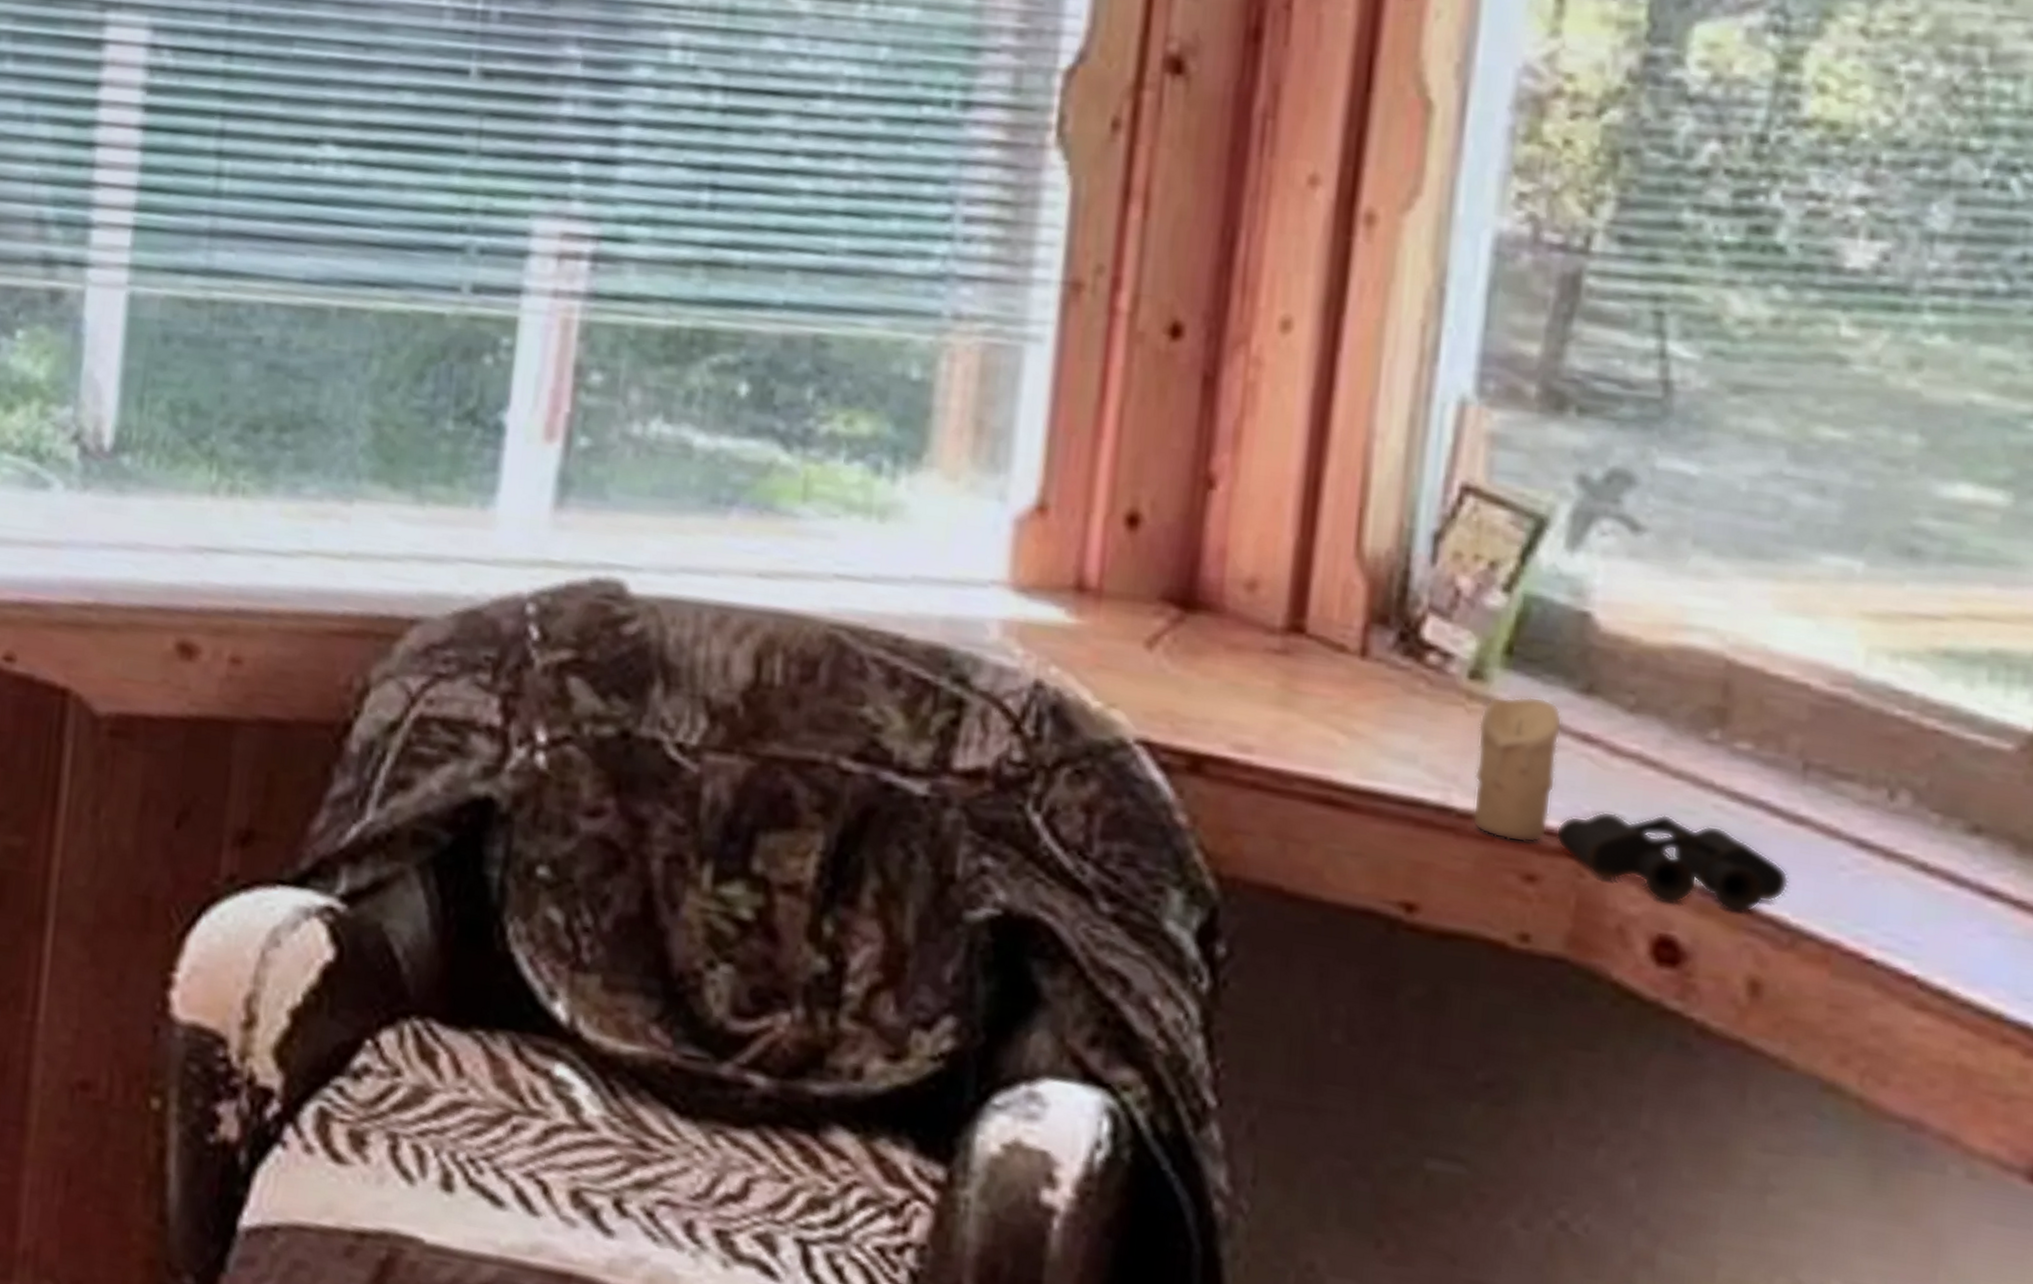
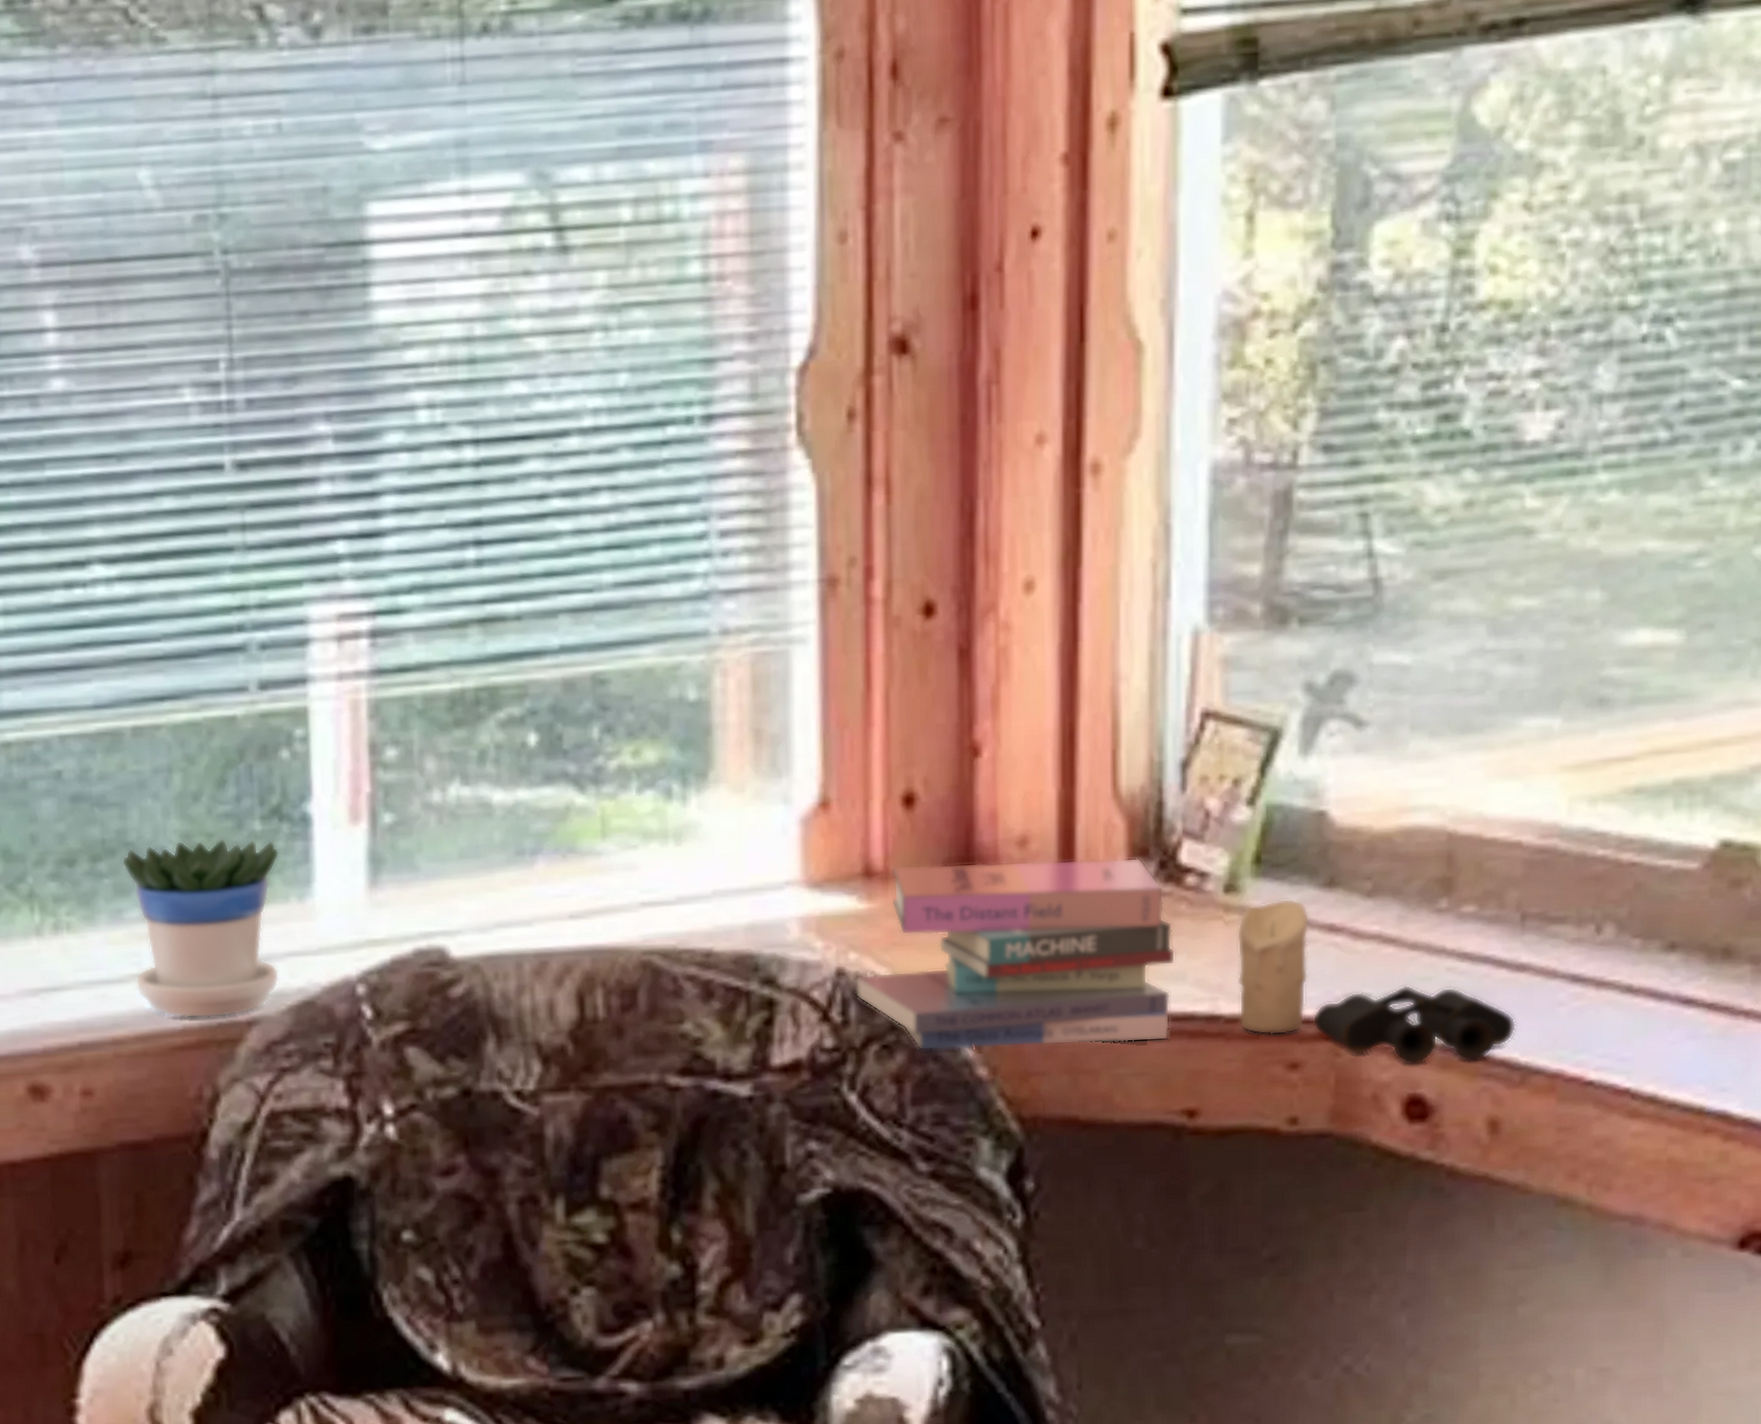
flowerpot: none [301,425,469,611] -> present [122,839,280,1019]
books: none [1052,585,1409,824] -> present [855,857,1176,1051]

